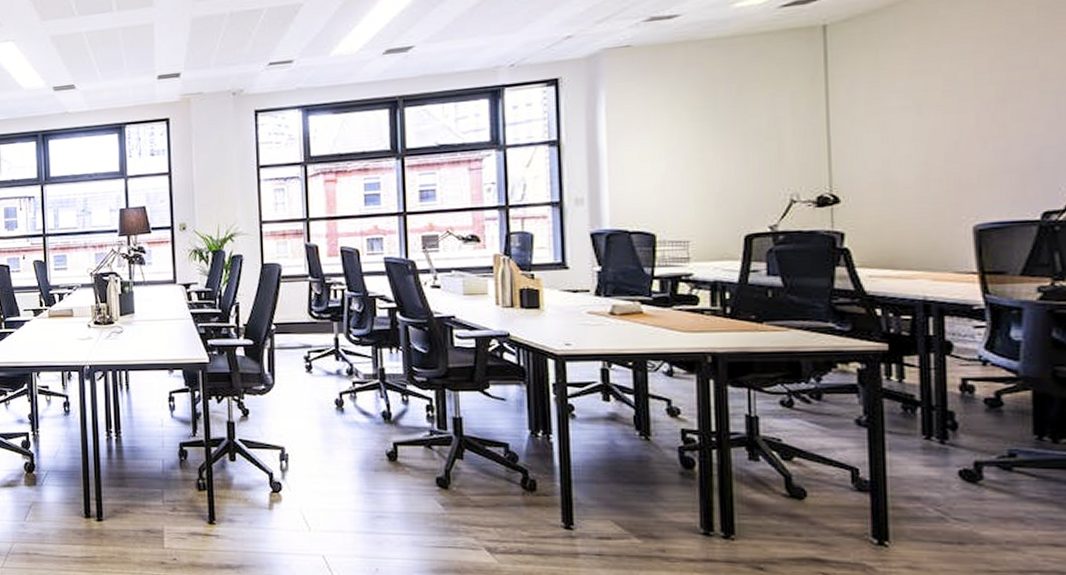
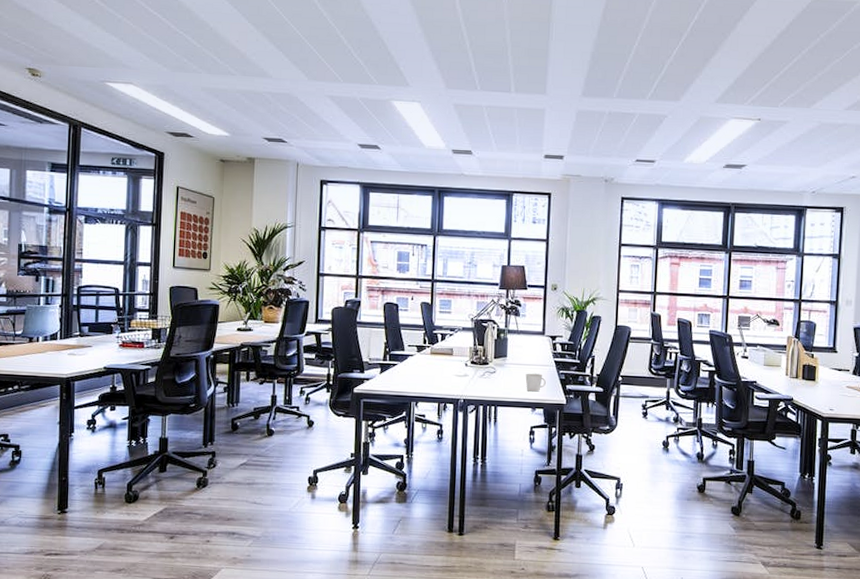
cup: none [158,329,183,351] -> present [525,373,546,392]

